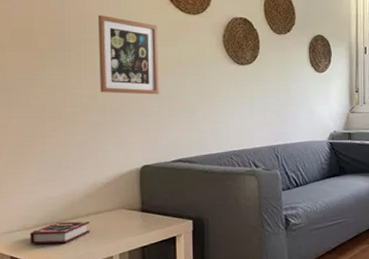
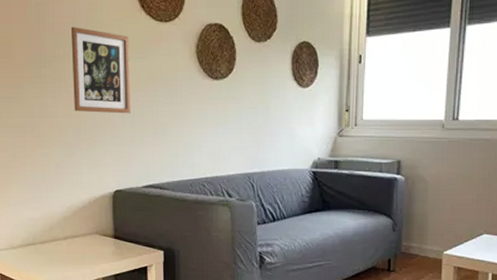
book: present [29,221,91,244] -> none [15,244,68,265]

